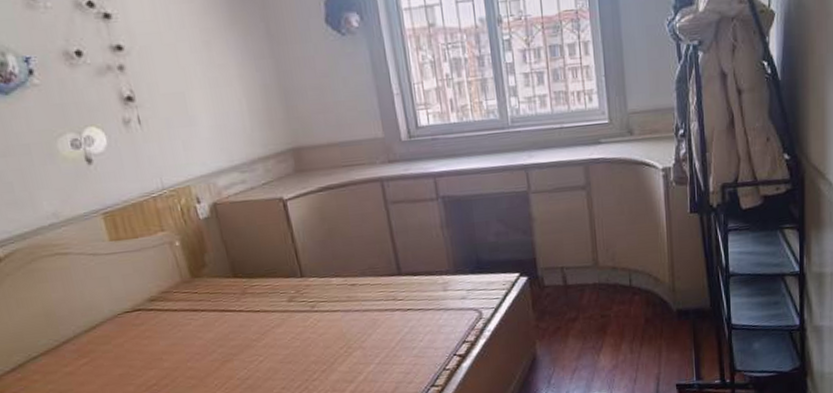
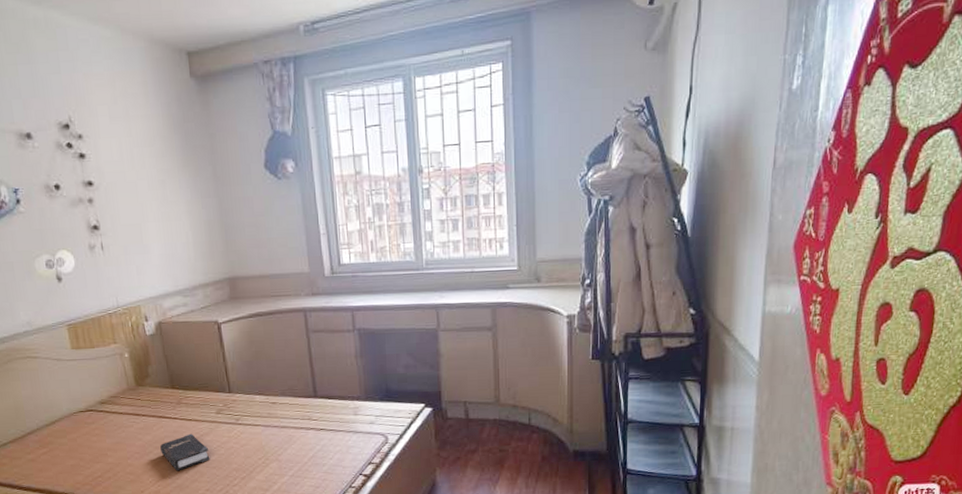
hardback book: none [224,326,284,371] -> present [160,433,210,471]

